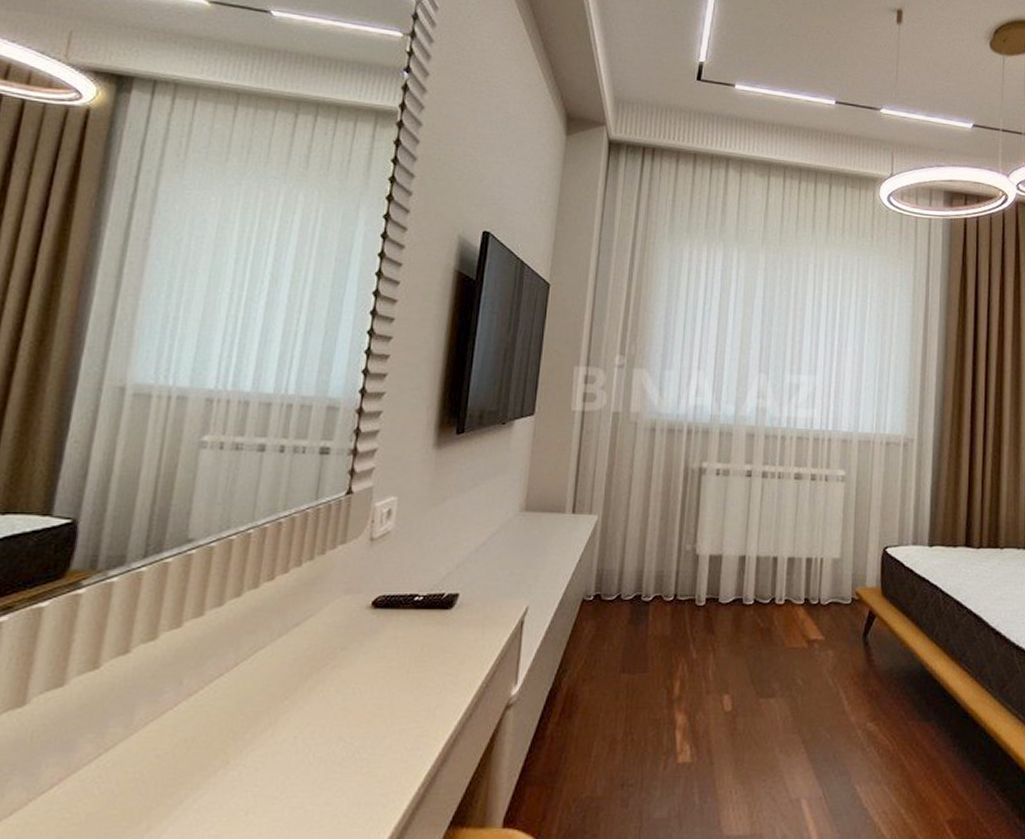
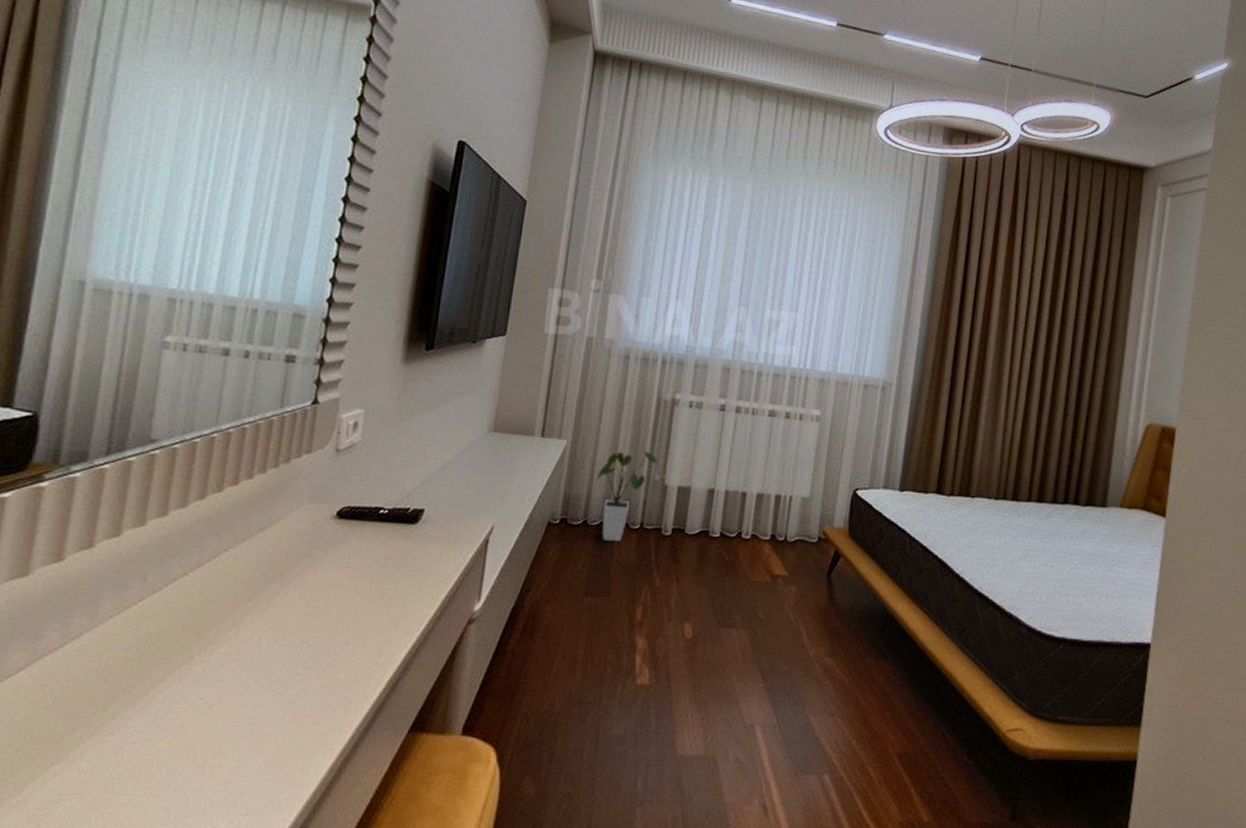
house plant: none [629,520,688,615] -> present [597,450,658,541]

